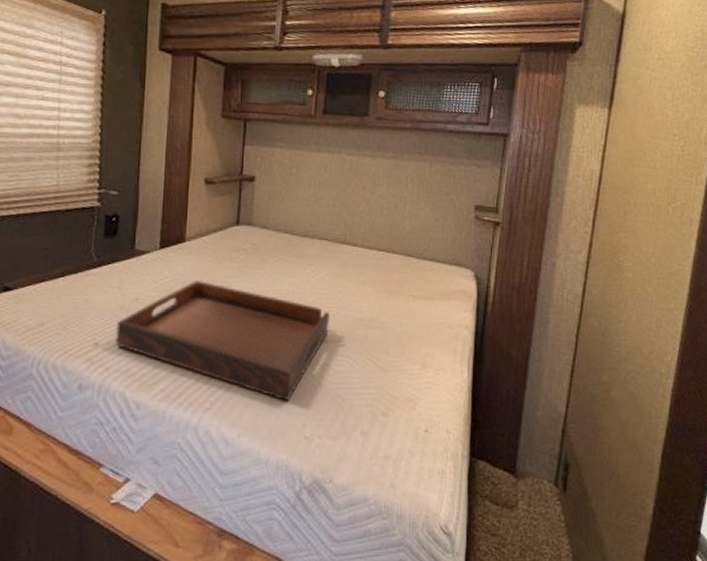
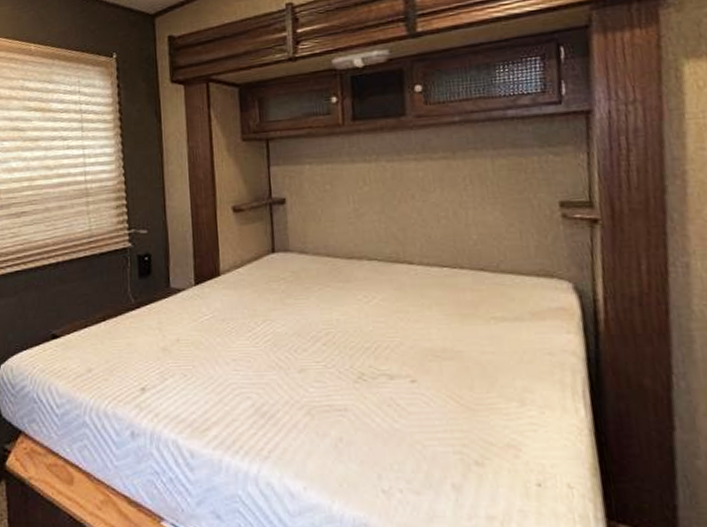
serving tray: present [115,281,329,401] -> none [161,316,394,449]

